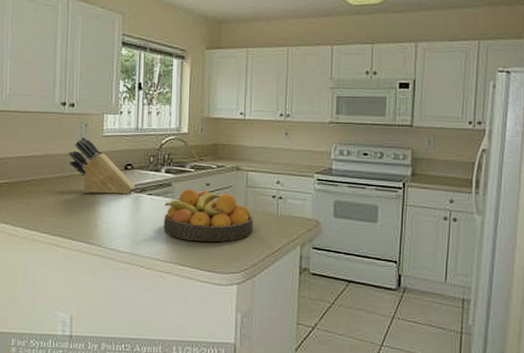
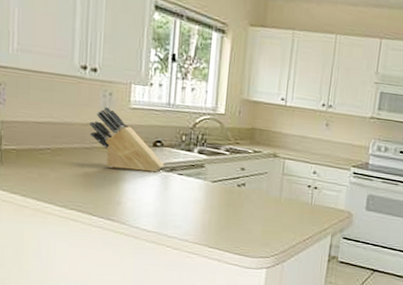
fruit bowl: present [164,189,253,242] -> none [193,172,287,227]

